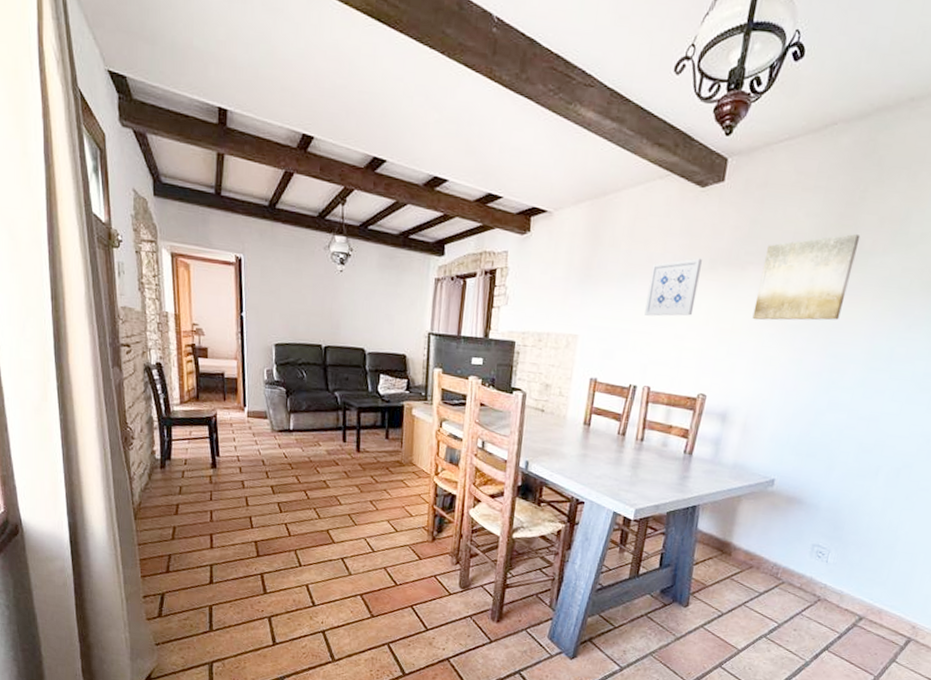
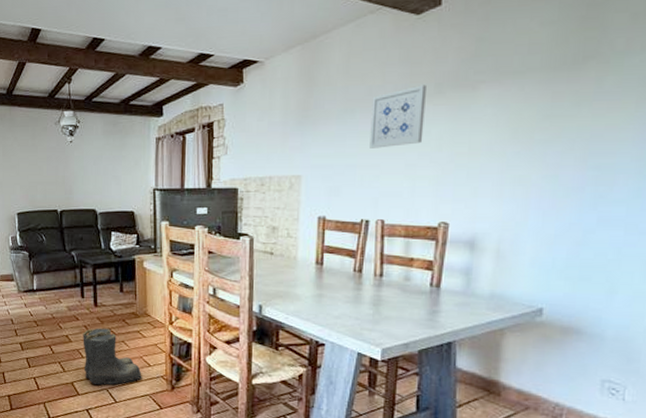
boots: none [341,474,403,534] -> present [83,328,142,386]
wall art: present [752,233,861,321] -> none [491,34,610,140]

